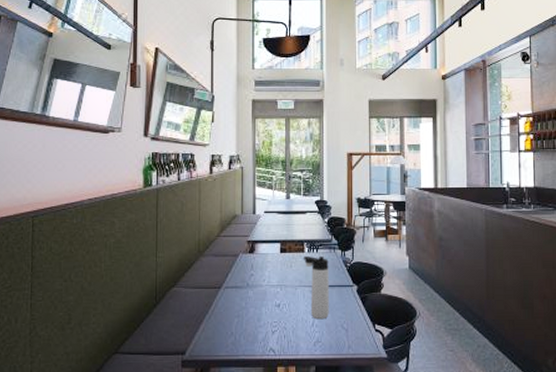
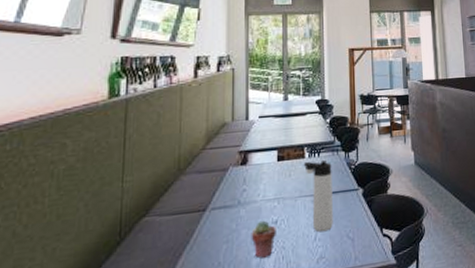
potted succulent: none [257,302,279,334] -> present [251,220,276,258]

